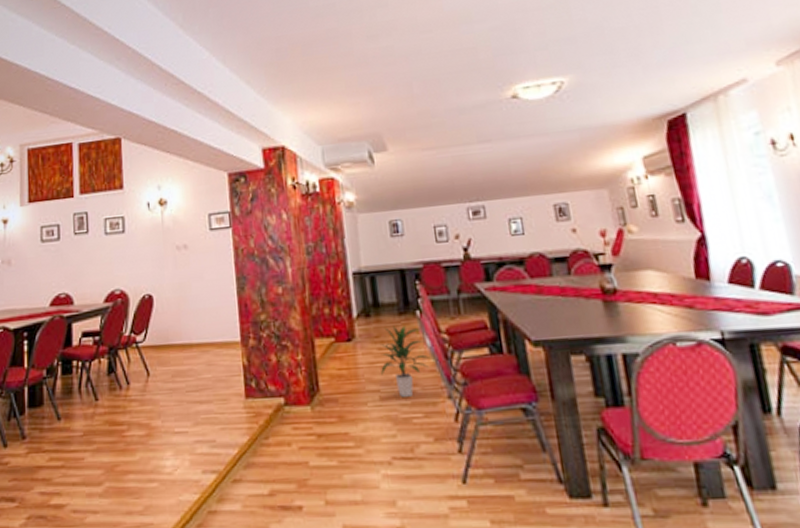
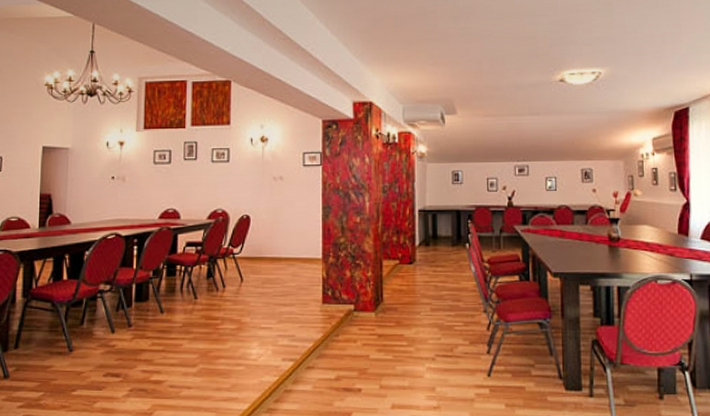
indoor plant: present [381,325,431,397] -> none [434,254,473,309]

